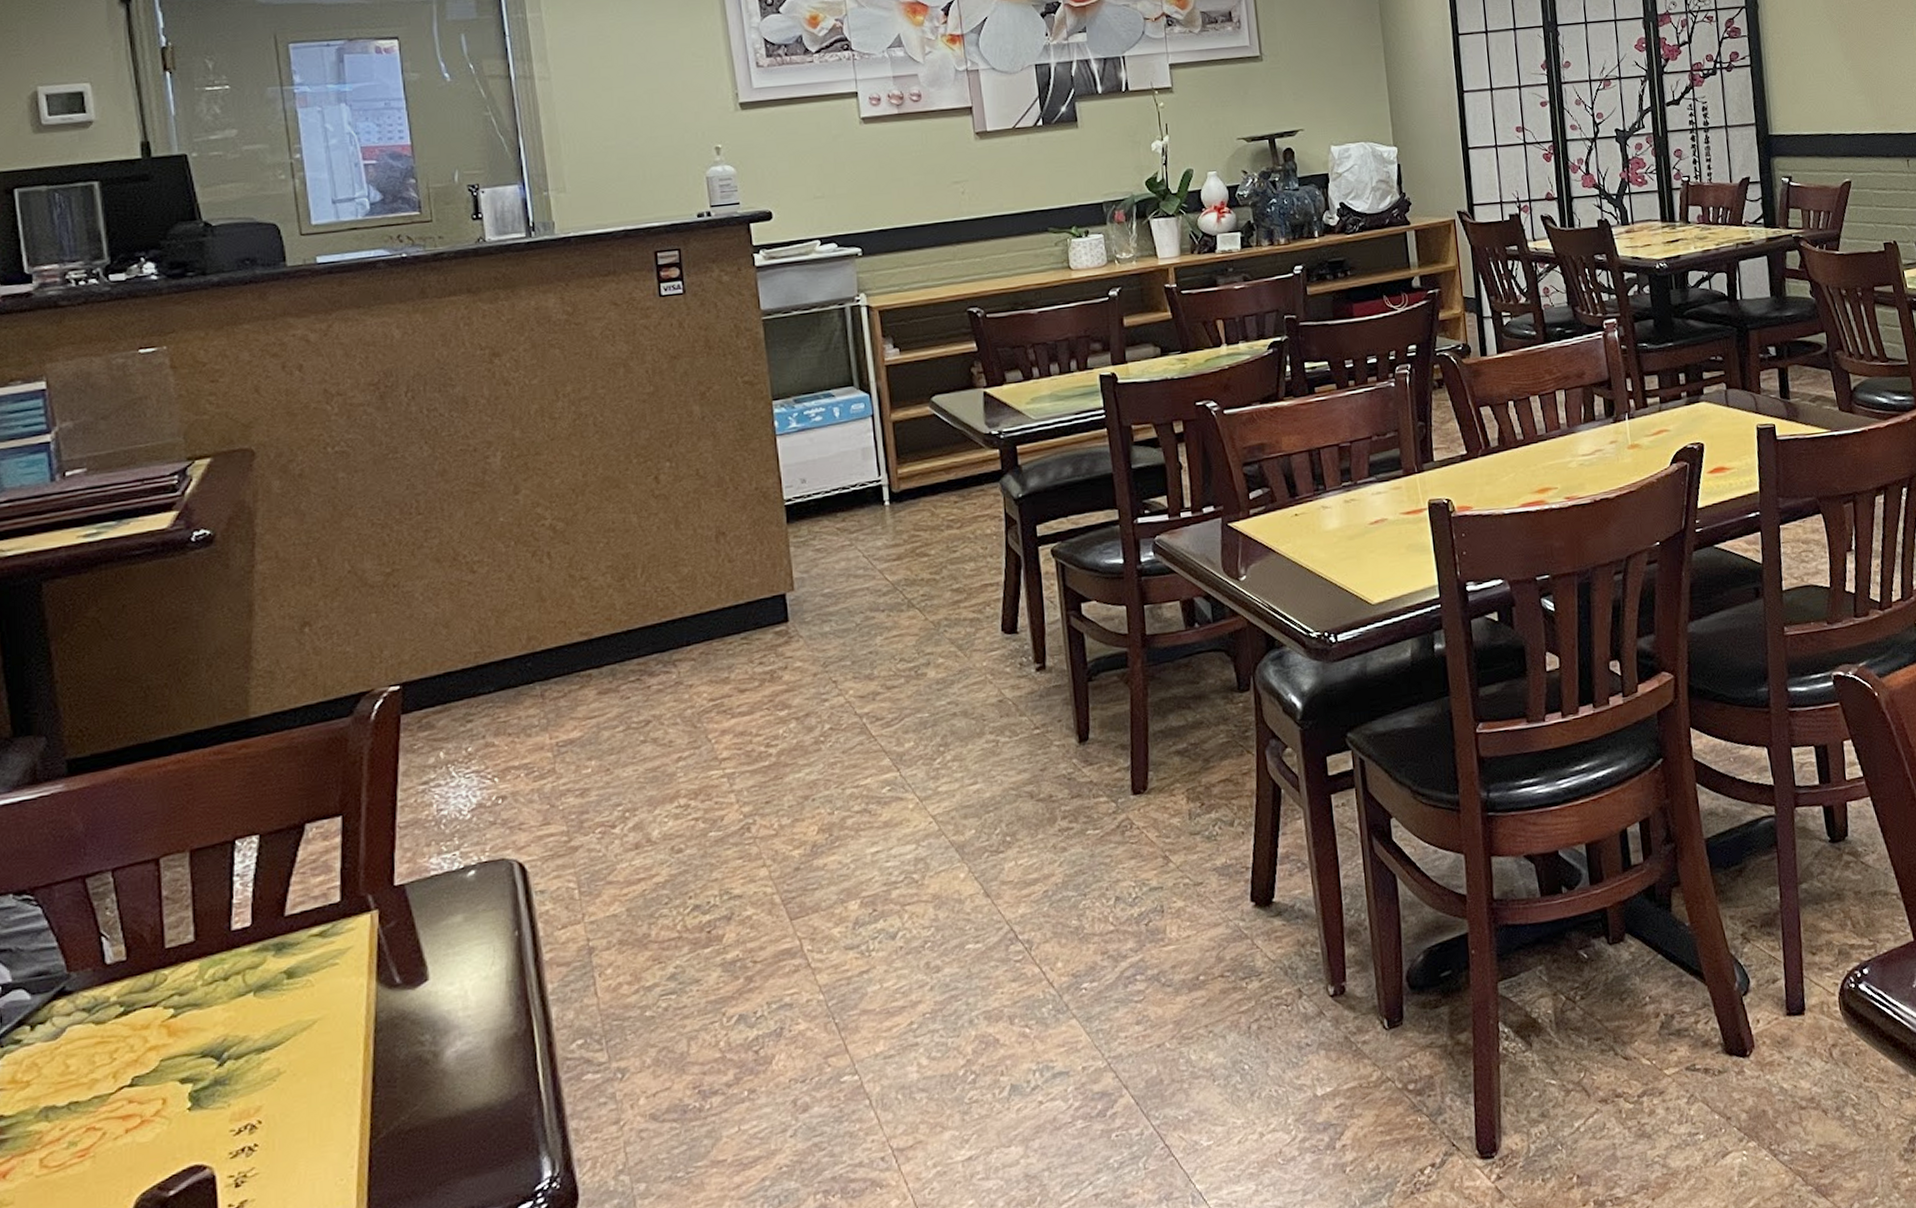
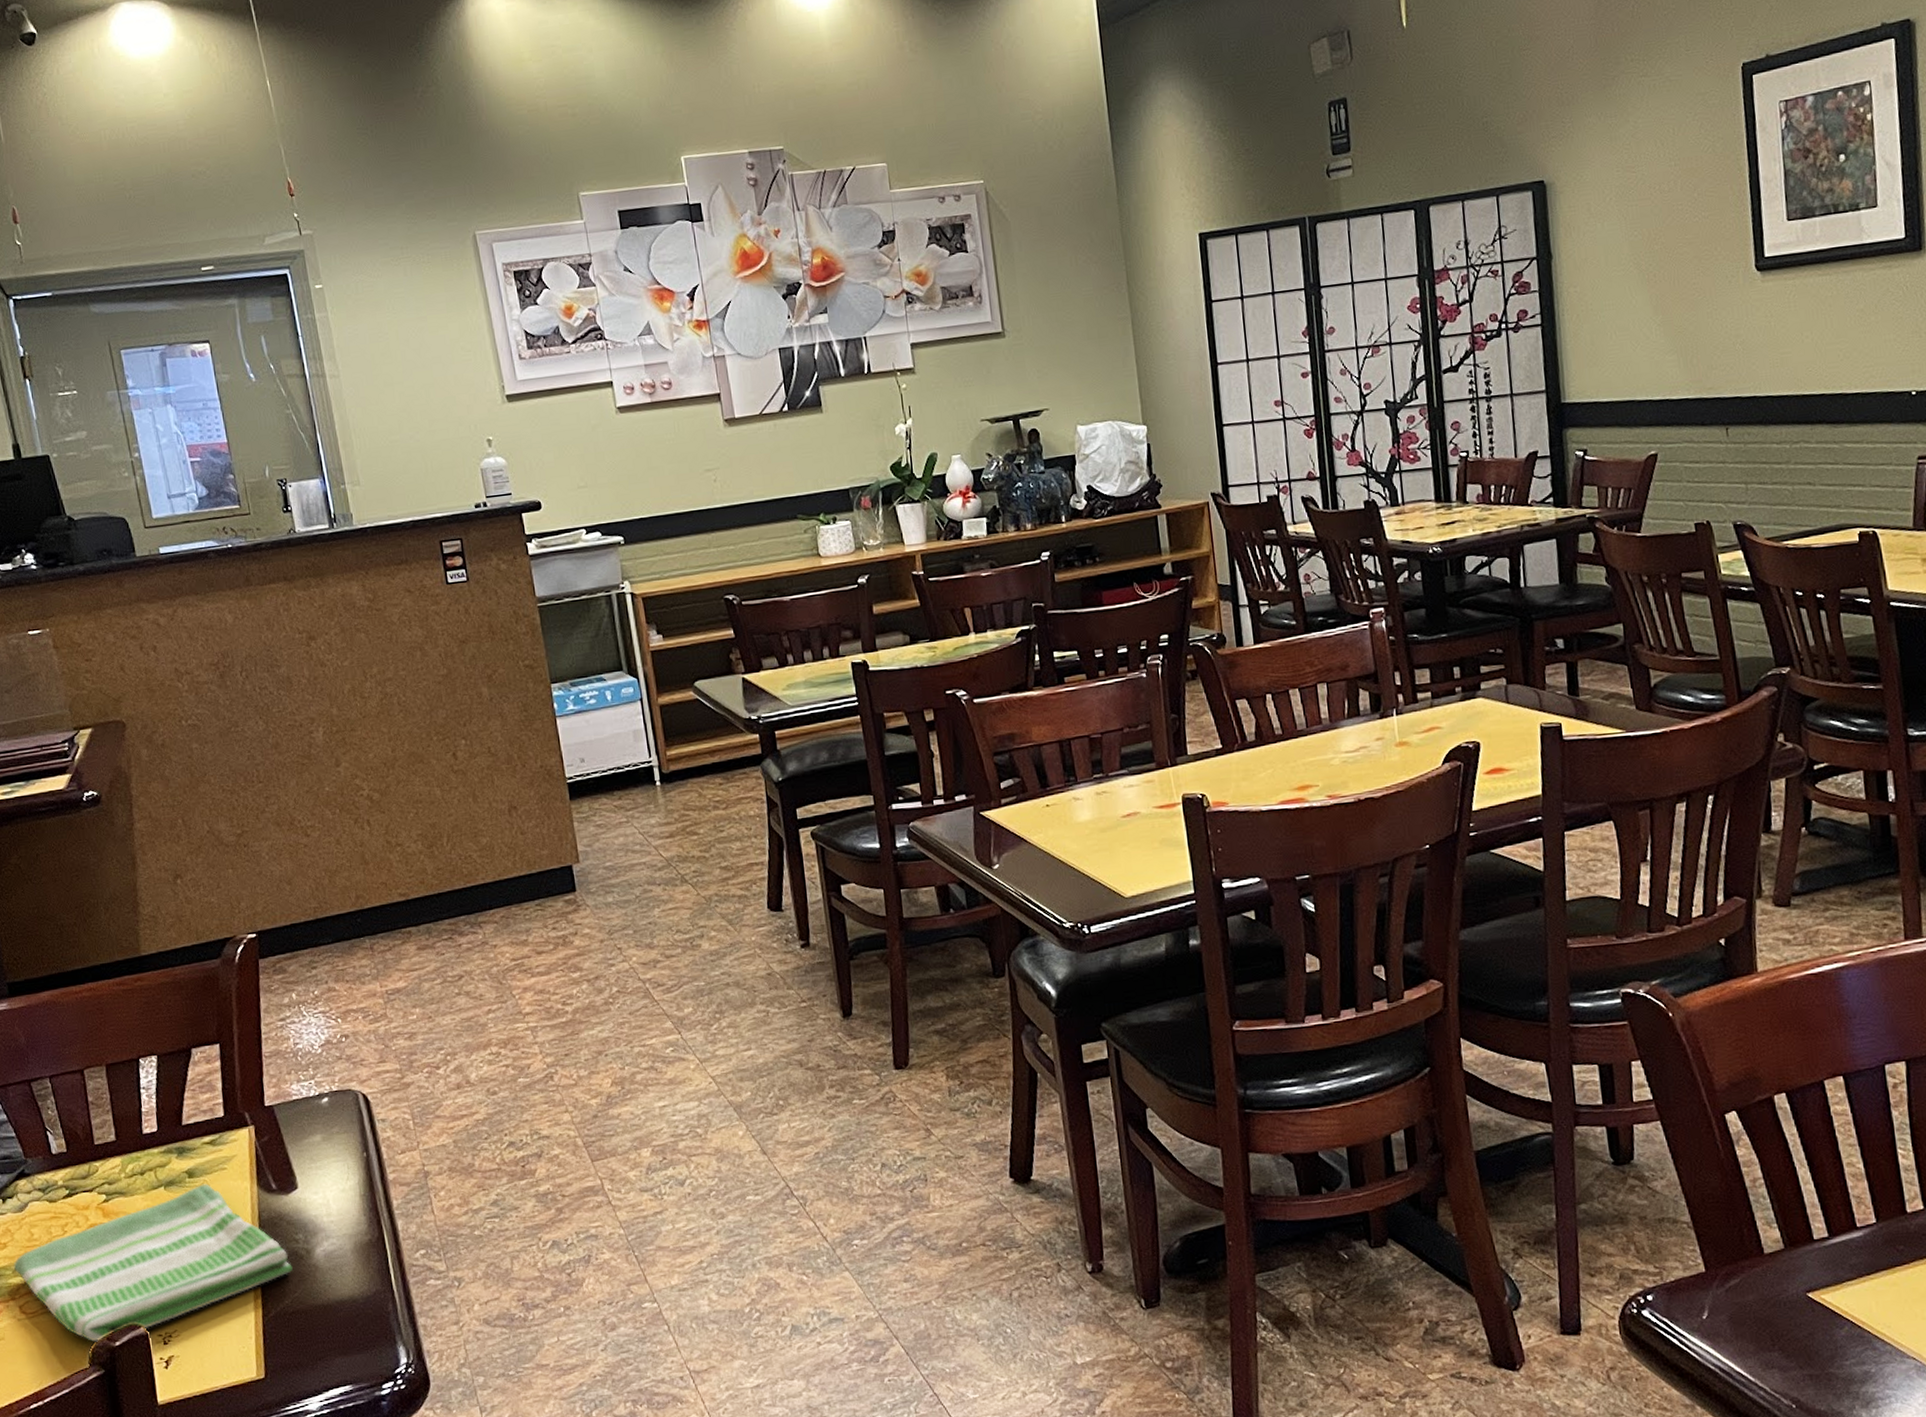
dish towel: none [36,984,414,1194] -> present [13,1183,293,1342]

